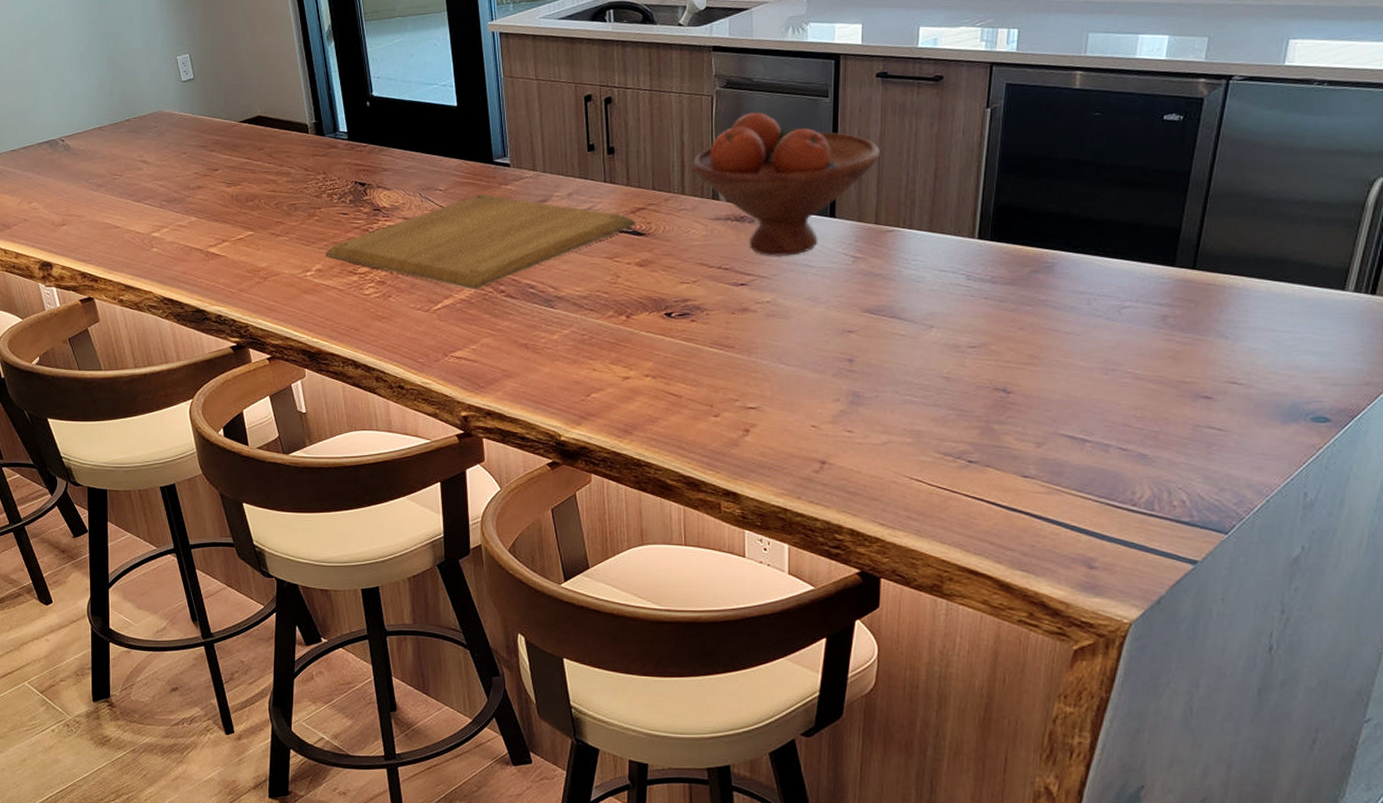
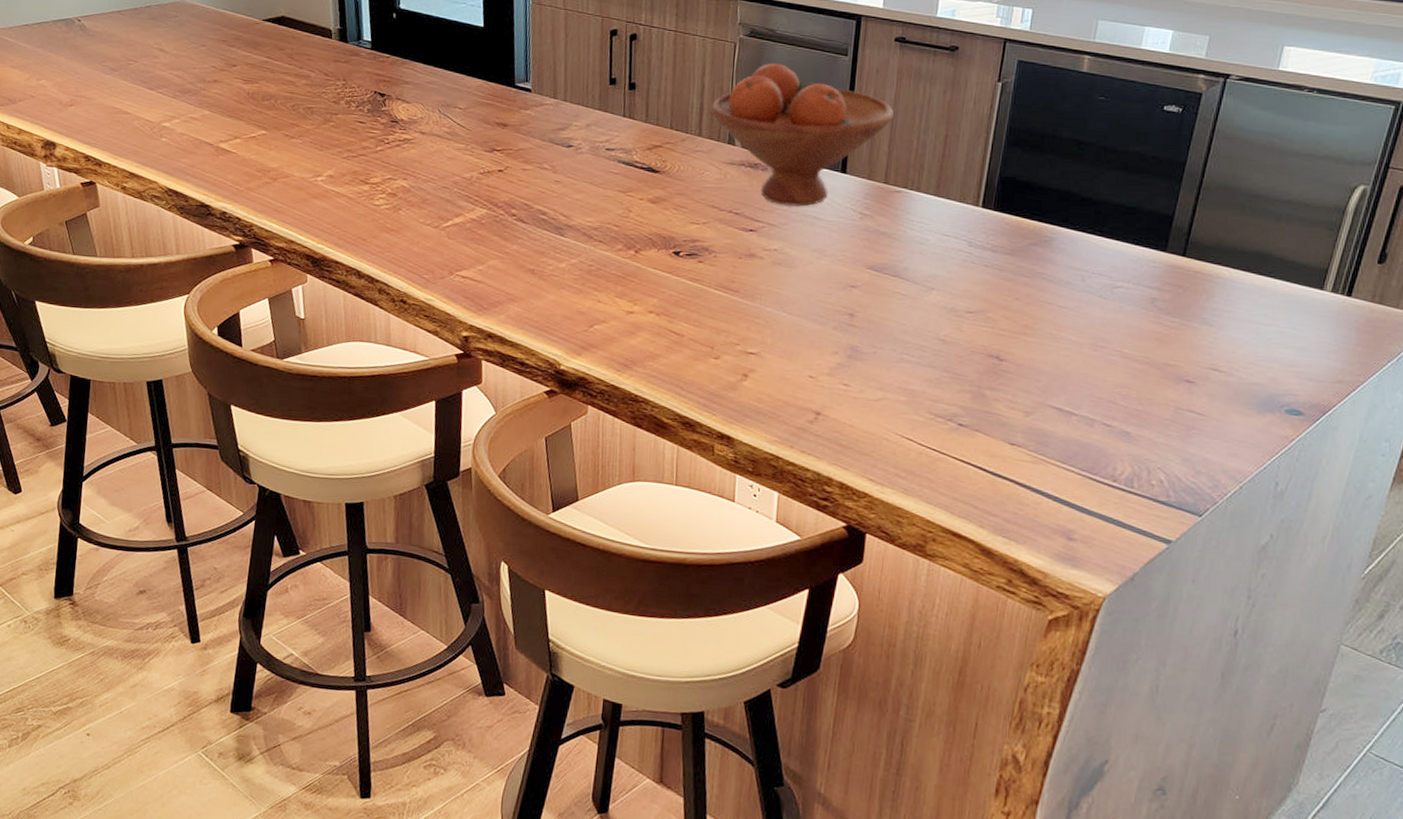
chopping board: present [325,194,635,290] -> none [338,116,651,211]

